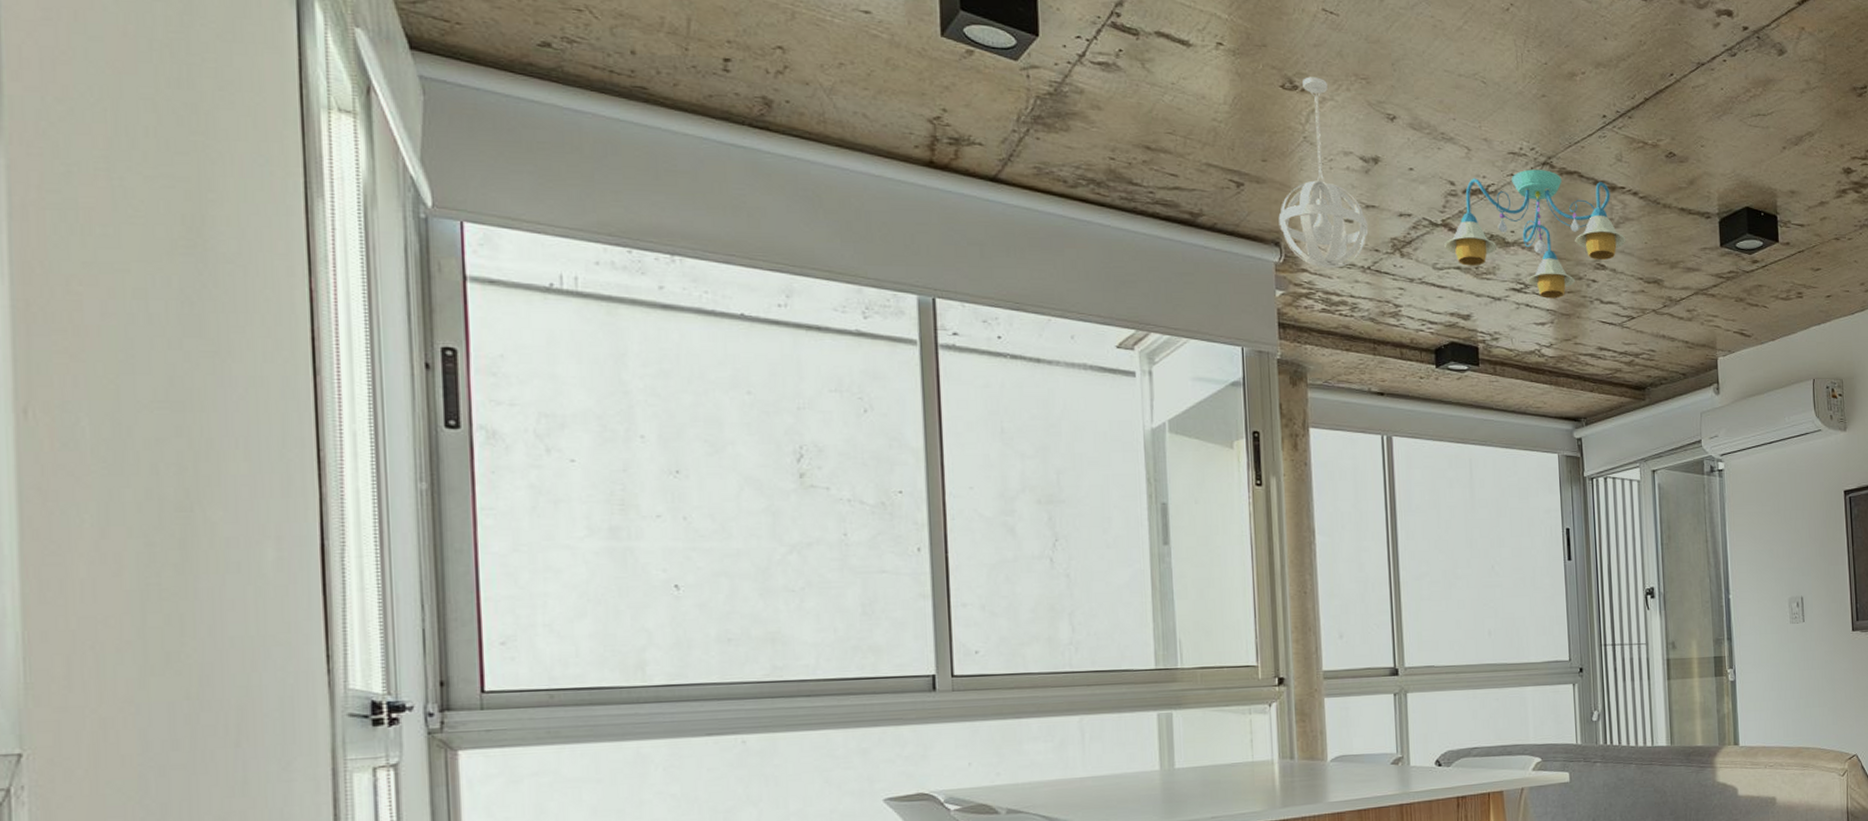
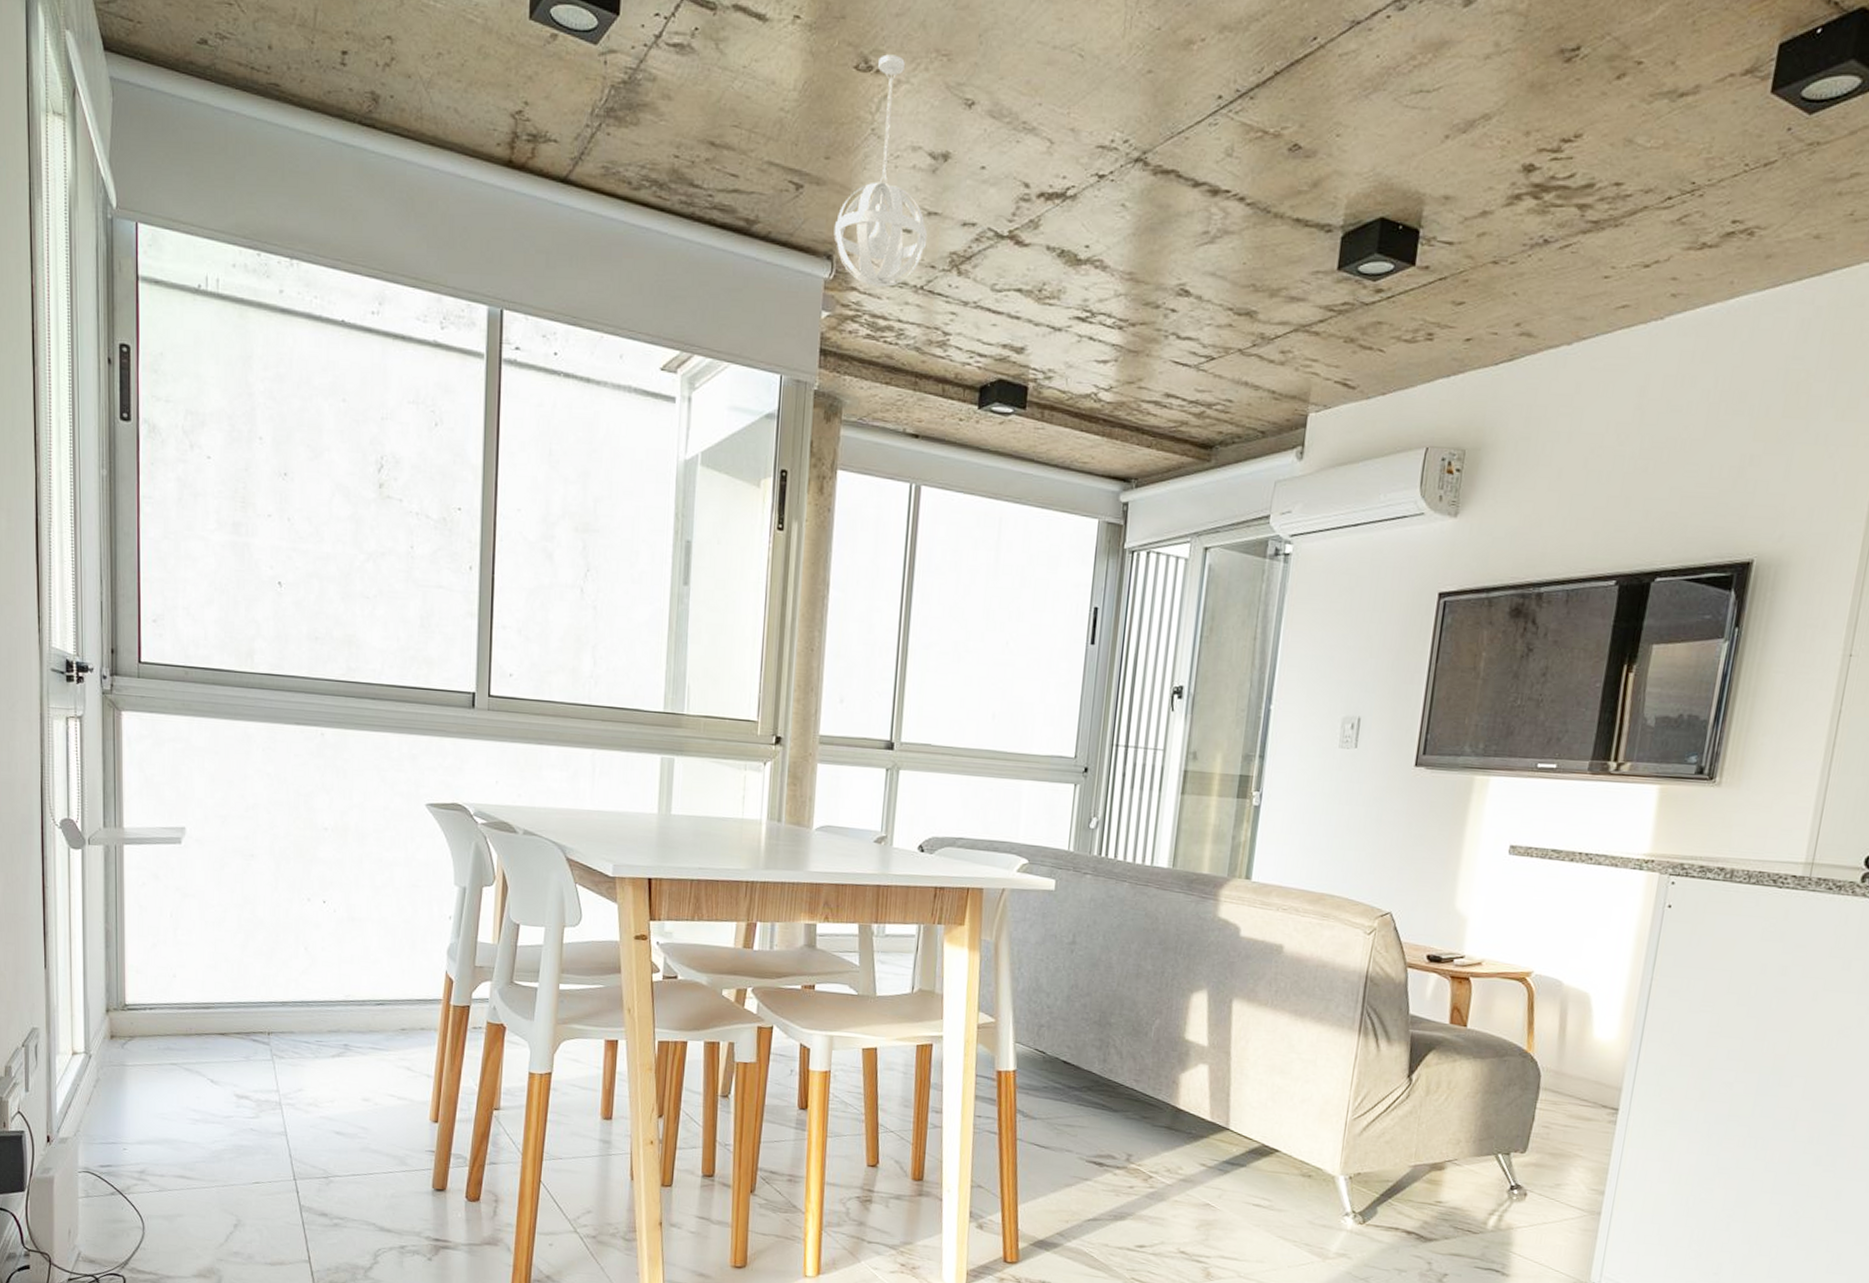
ceiling light fixture: present [1444,169,1626,299] -> none [1007,167,1221,331]

